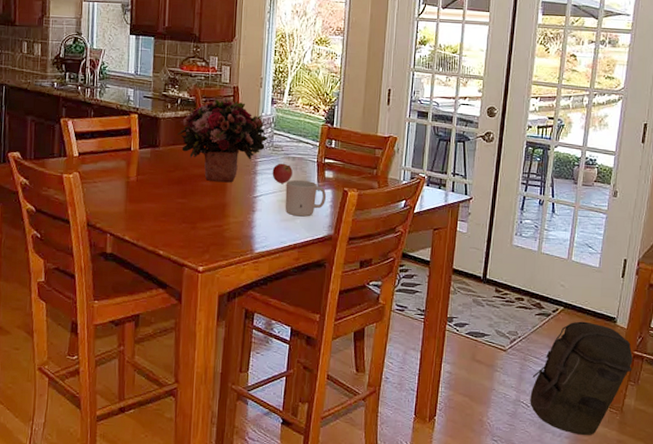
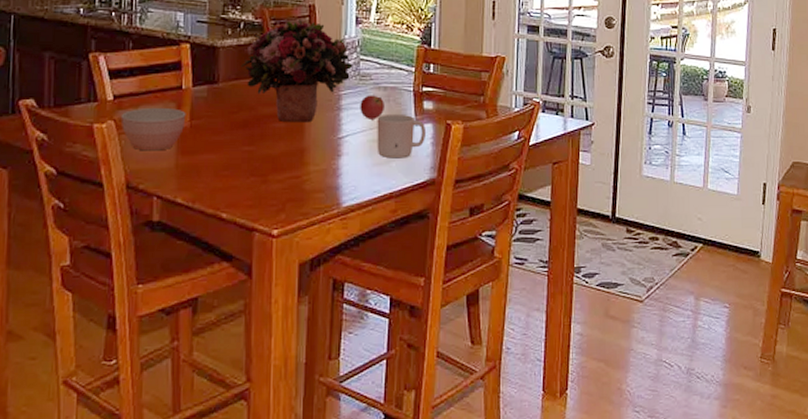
bowl: none [83,164,134,198] -> present [120,108,186,151]
backpack: present [530,321,633,436] -> none [673,259,781,395]

